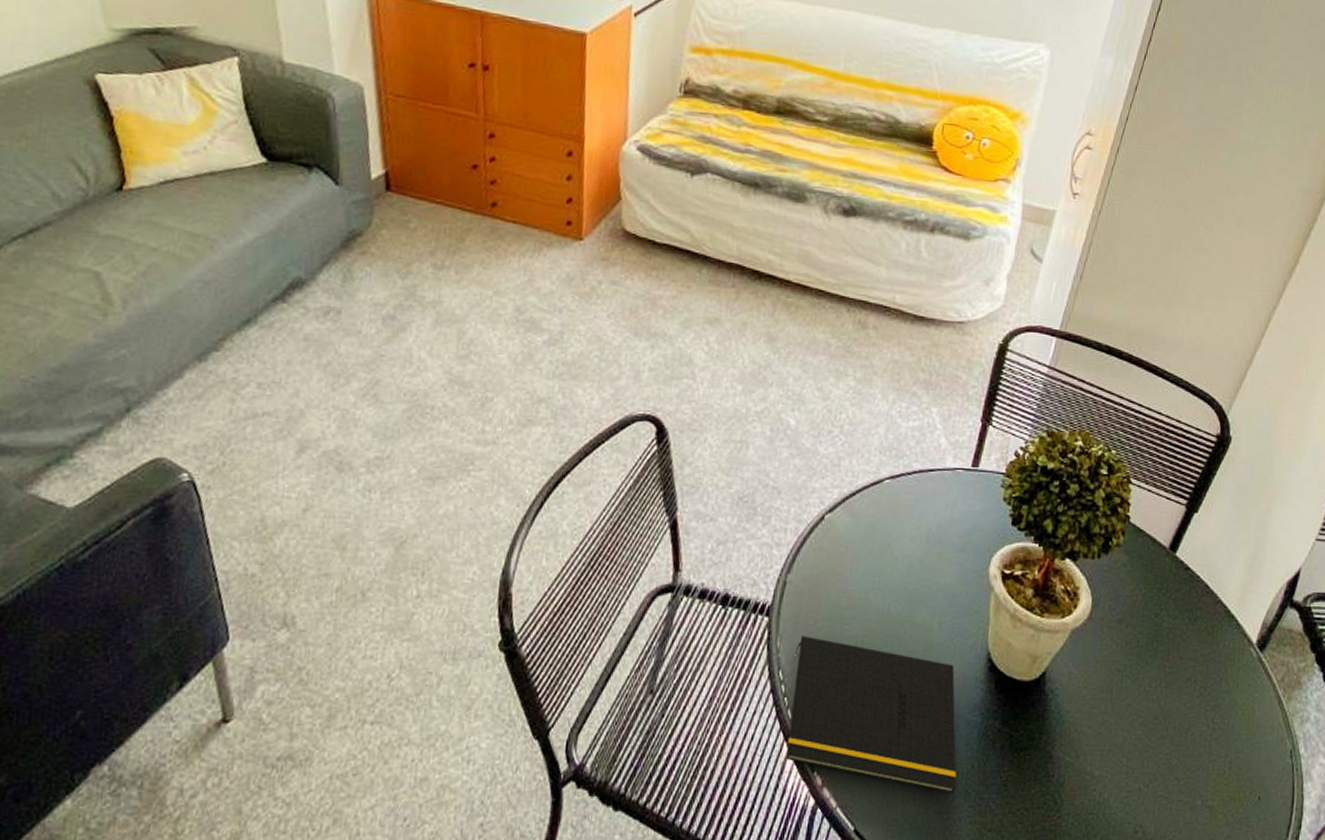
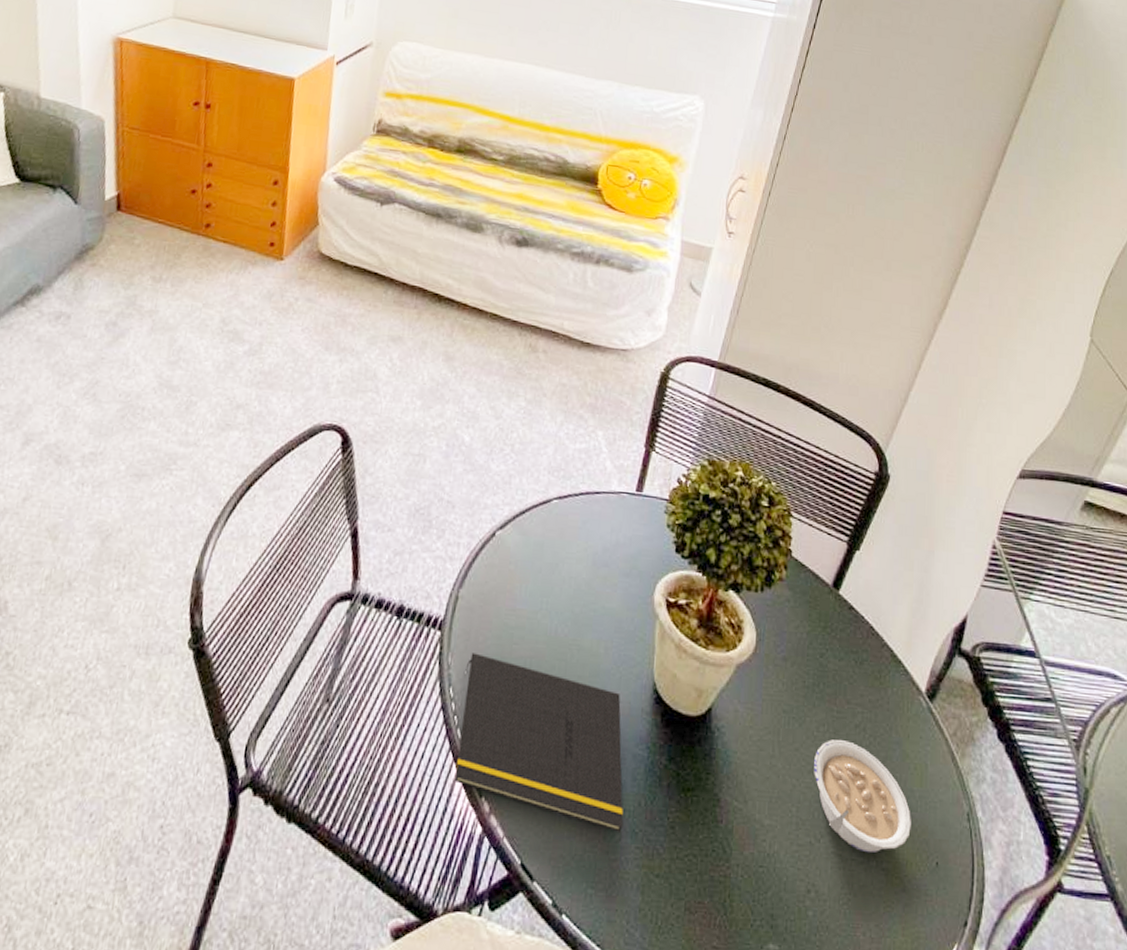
legume: none [1145,693,1237,794] -> present [814,739,911,853]

